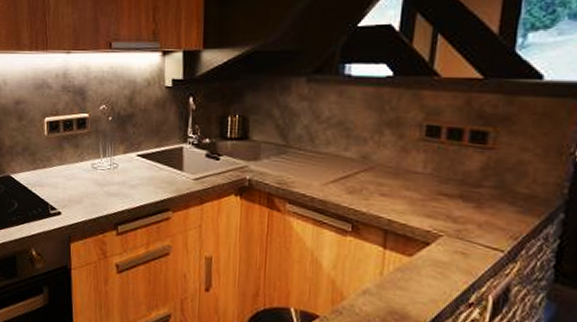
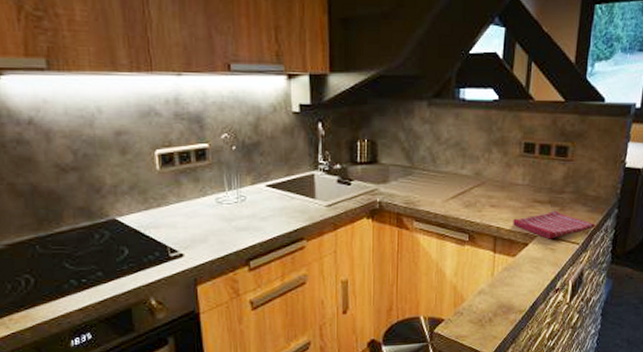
dish towel: none [409,207,529,242] -> present [513,210,595,239]

